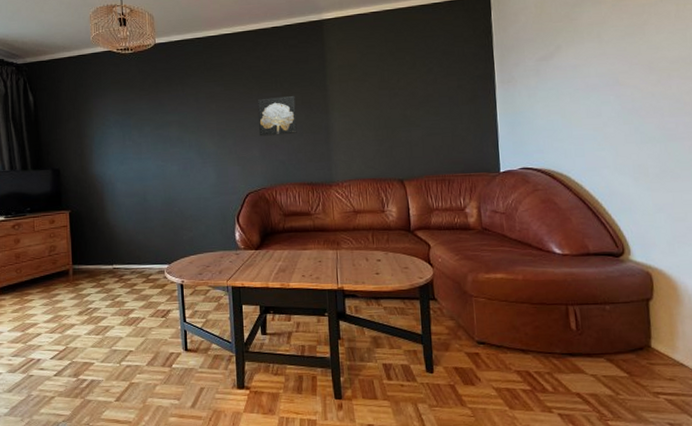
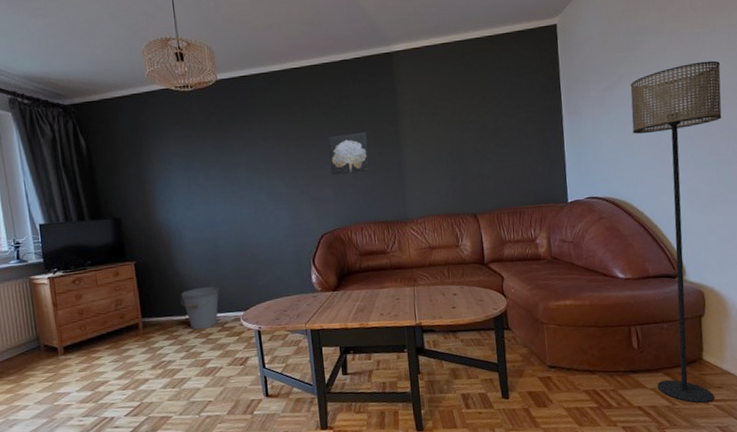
bucket: none [109,238,146,280] -> present [180,286,219,330]
floor lamp: none [568,32,671,396] -> present [630,60,722,404]

